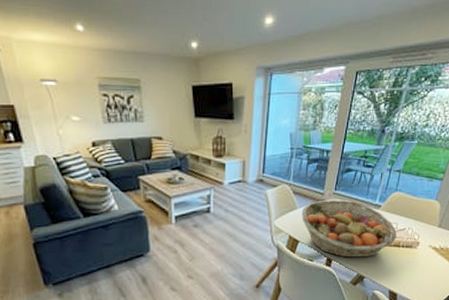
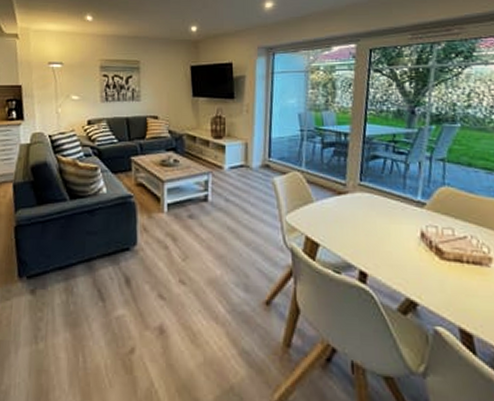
fruit basket: present [302,199,397,258] -> none [320,192,456,274]

